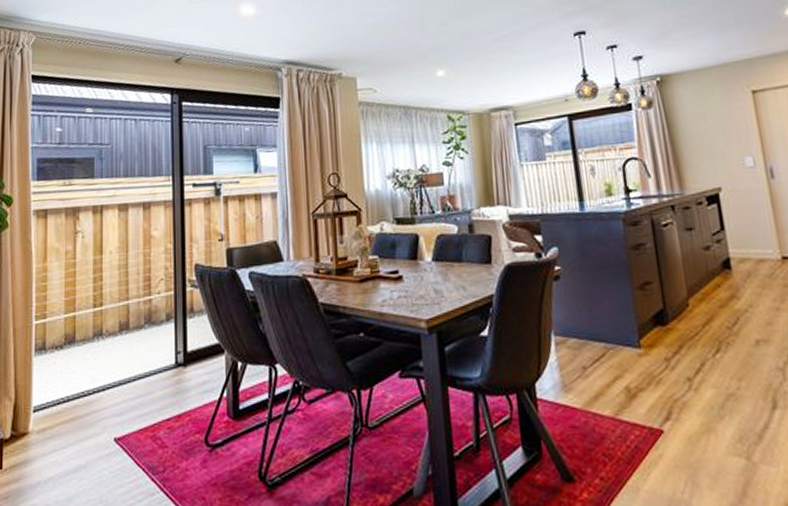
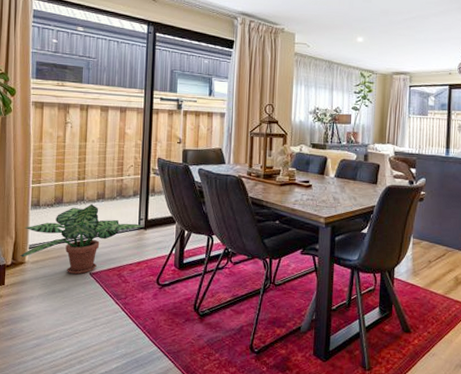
potted plant: none [22,338,182,443] -> present [20,203,144,275]

